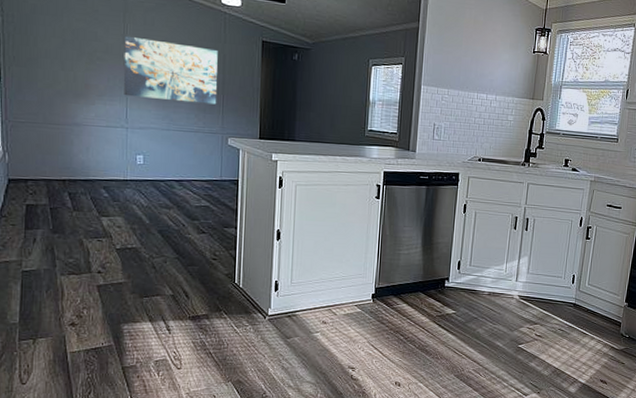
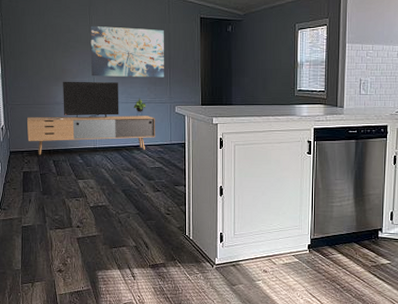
media console: none [33,98,204,186] -> present [26,81,156,155]

